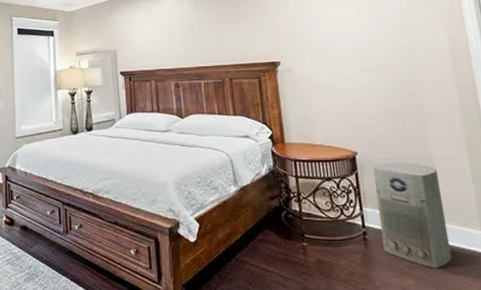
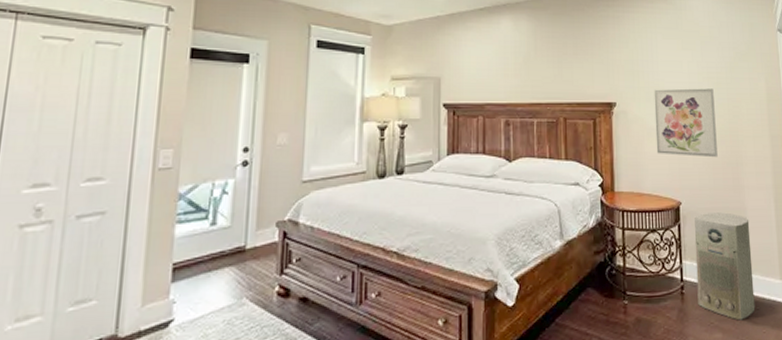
wall art: none [318,42,395,109] -> present [654,88,718,158]

